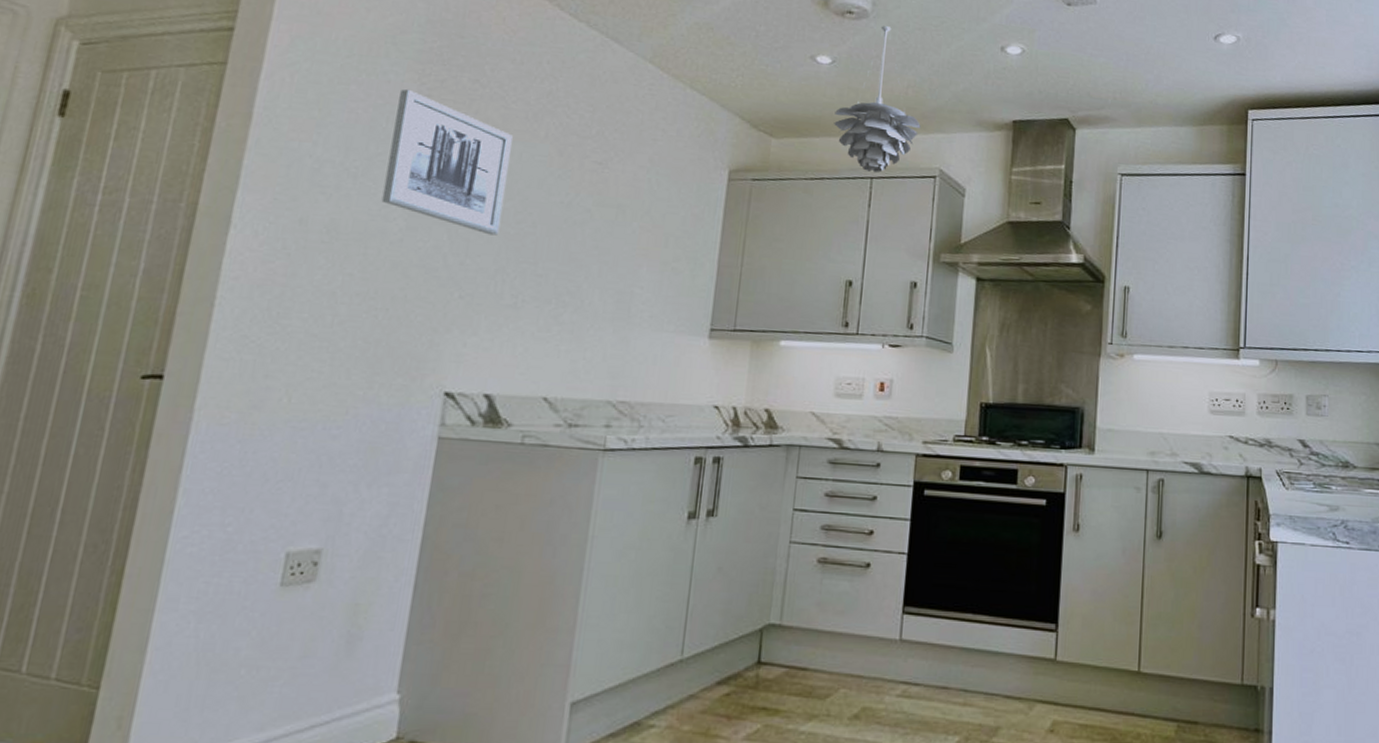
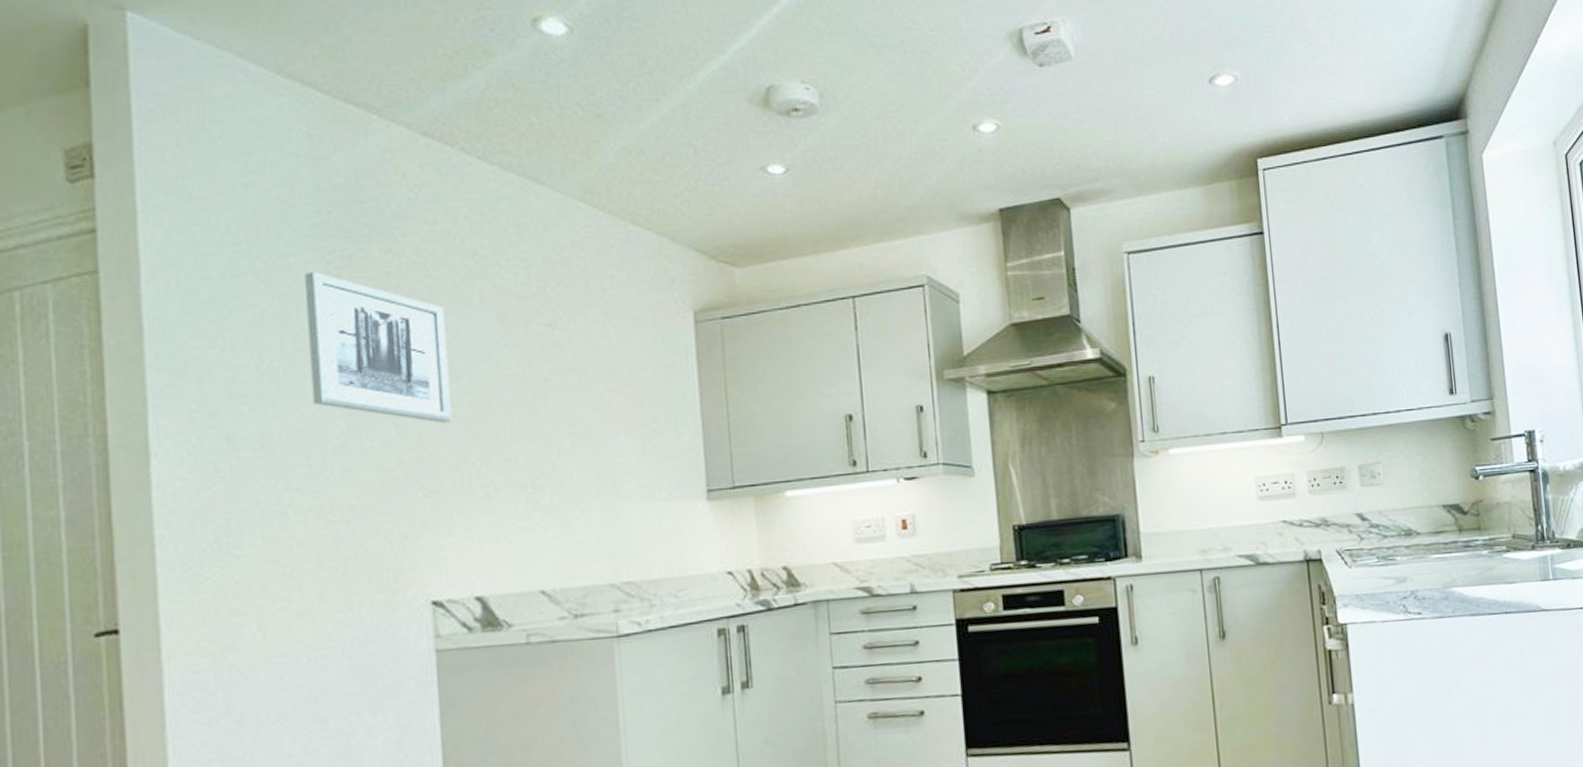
pendant light: present [834,26,921,173] -> none [799,120,898,290]

